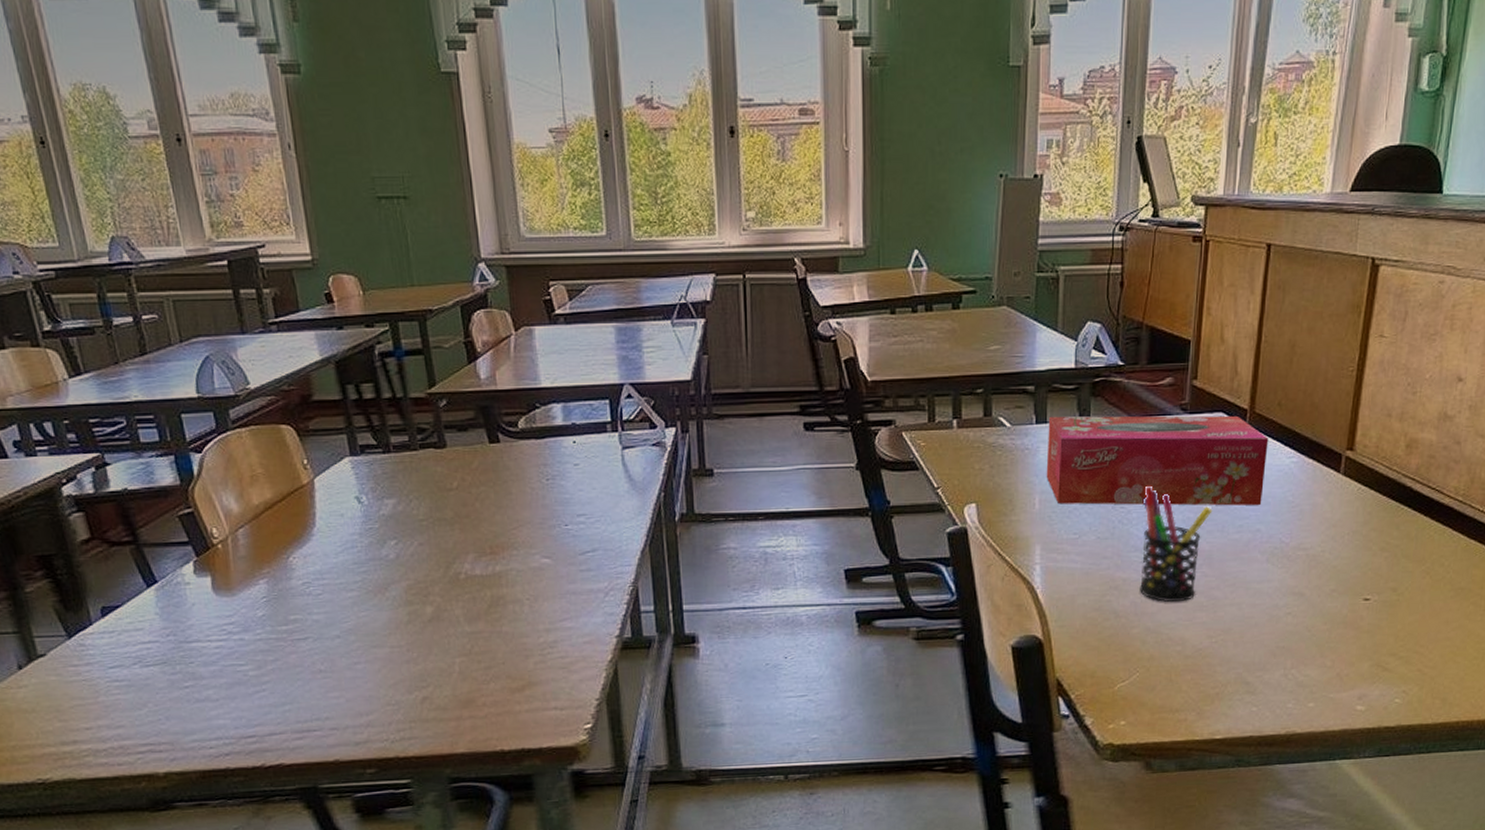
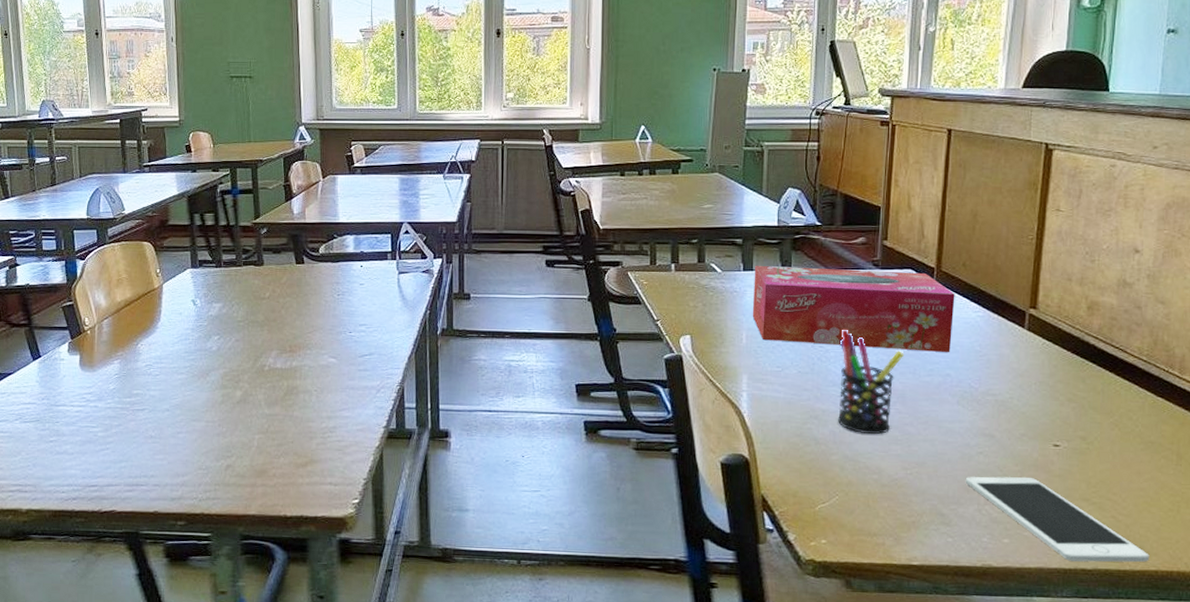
cell phone: none [1272,635,1452,720] -> present [965,476,1150,563]

